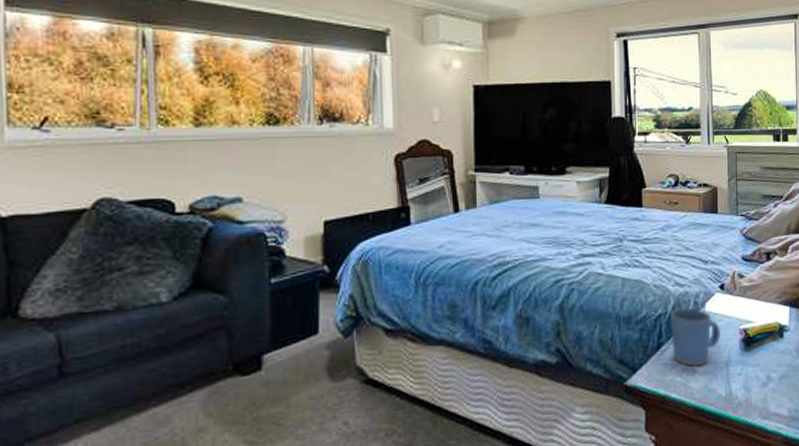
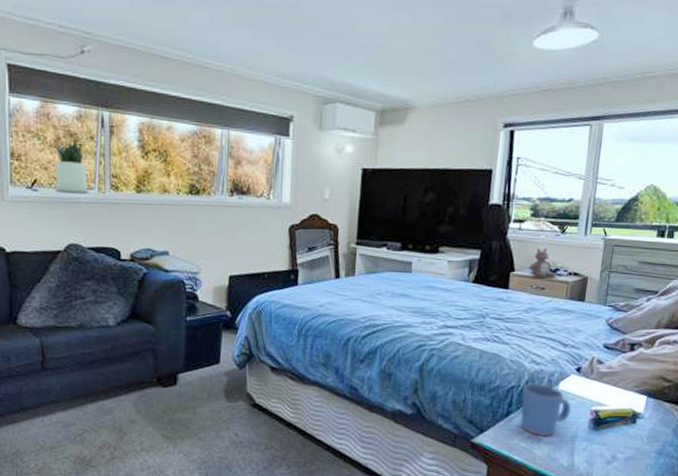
planter: none [74,63,129,133] -> present [54,139,90,194]
stuffed animal: none [660,161,687,193] -> present [529,248,557,279]

